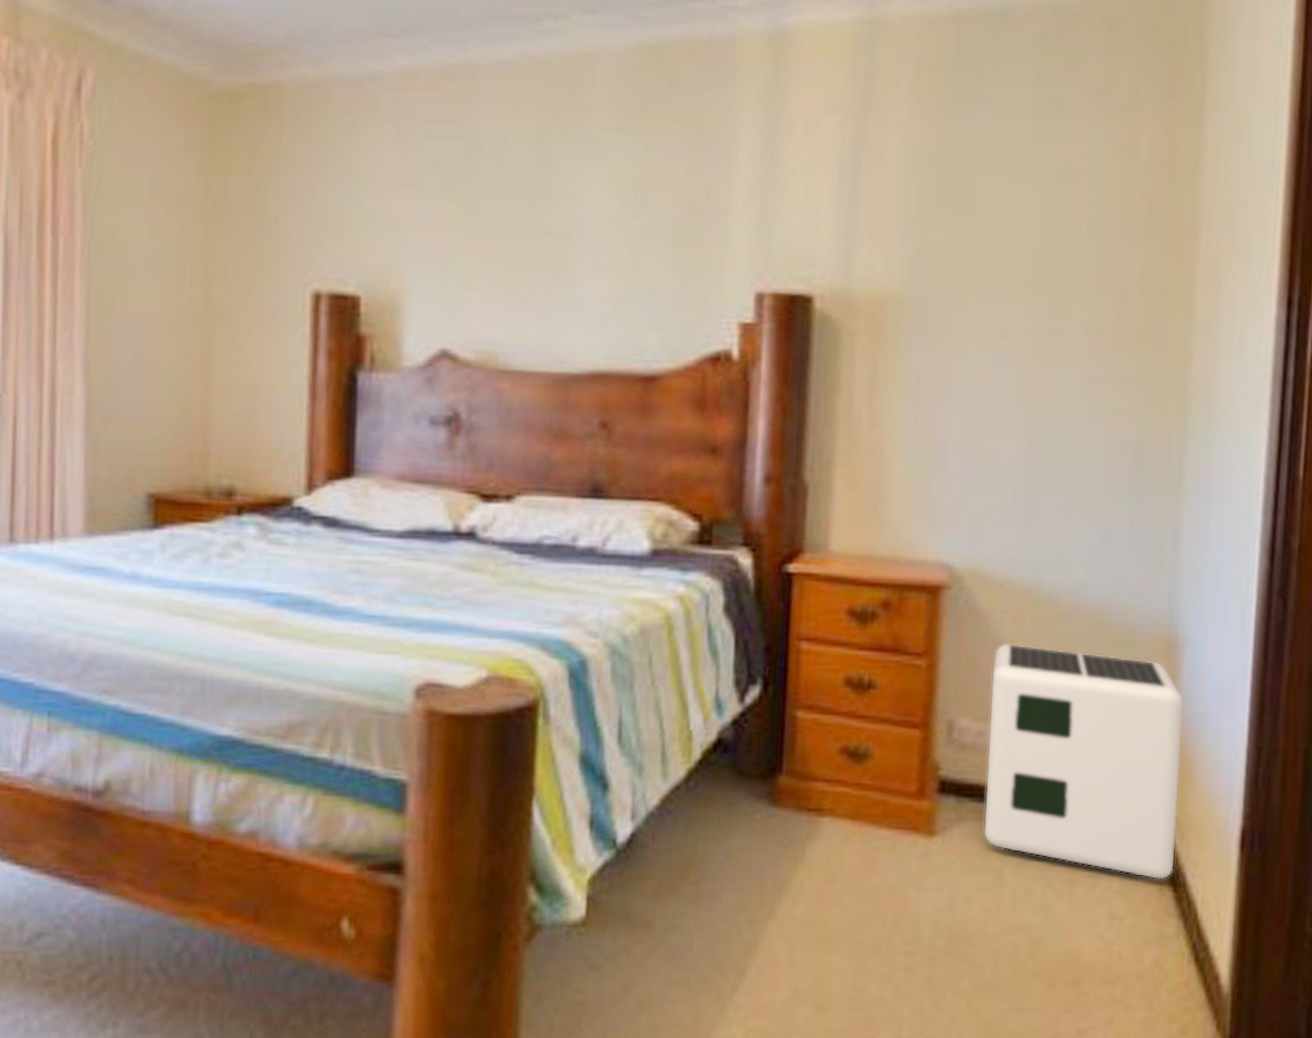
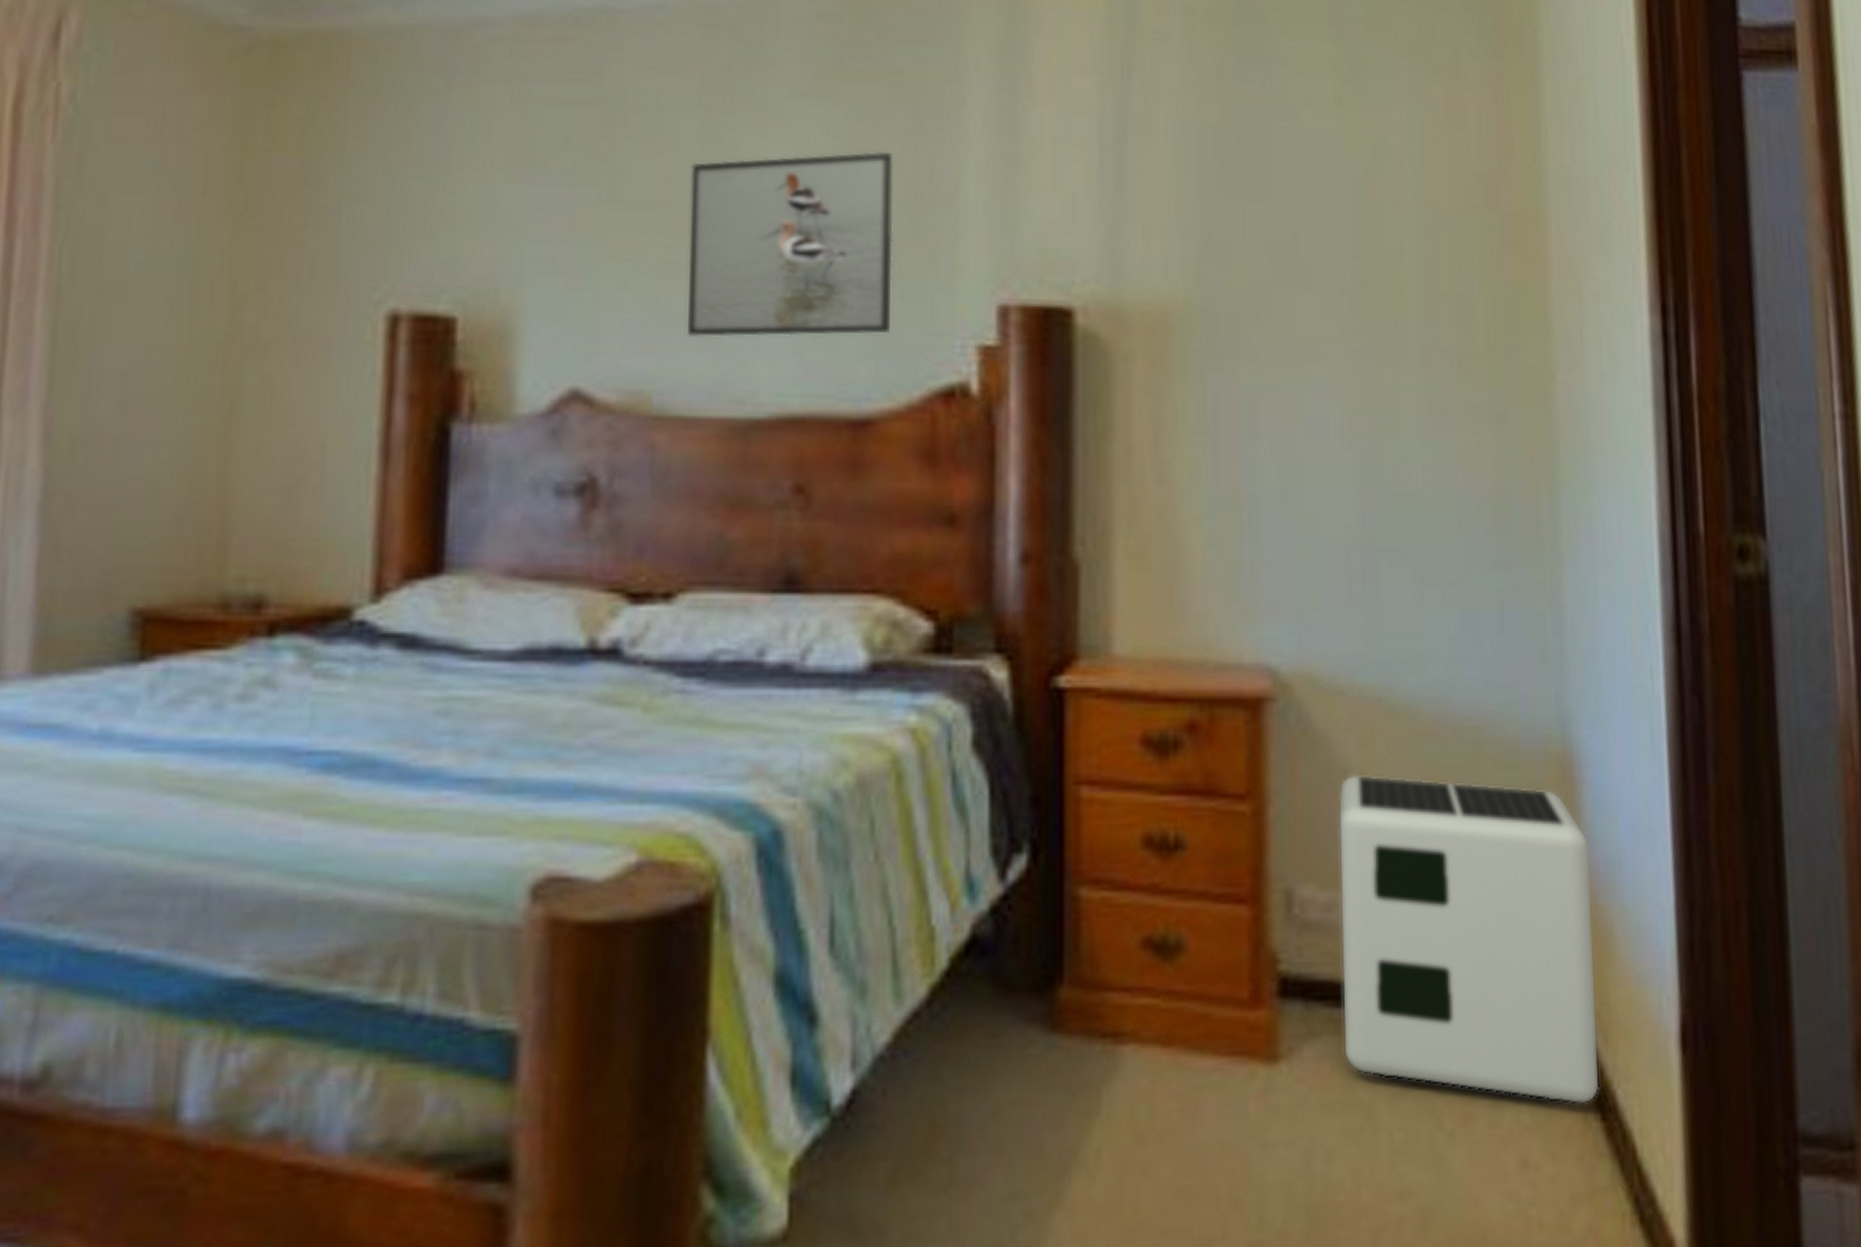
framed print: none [525,174,680,313] -> present [688,151,893,337]

